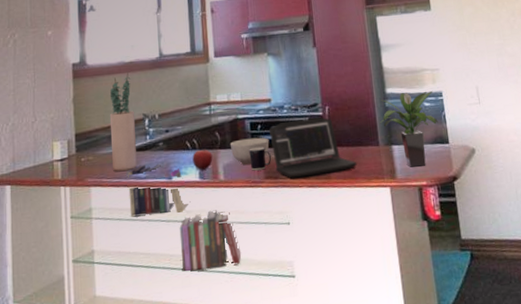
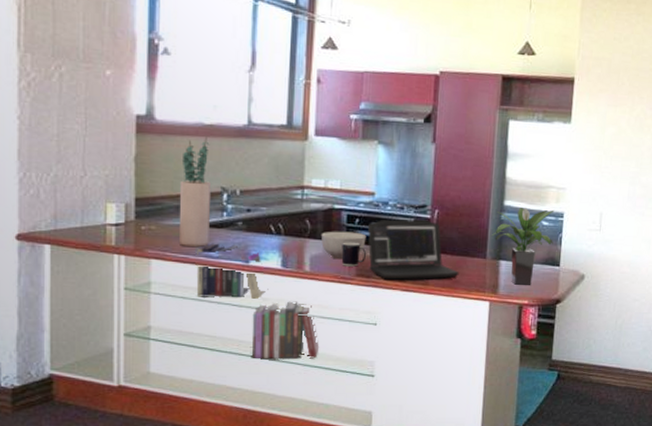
fruit: present [192,149,213,170] -> none [276,235,300,258]

